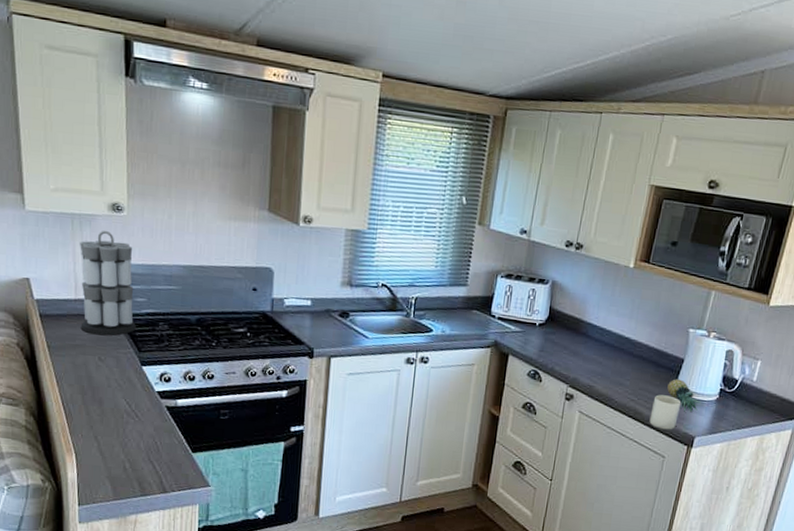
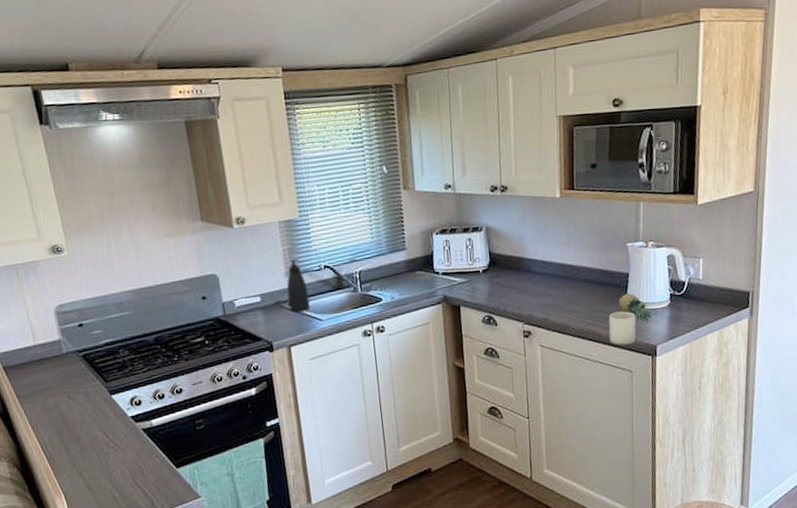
spice rack: present [80,231,137,336] -> none [28,274,99,375]
soap dispenser: none [337,270,361,325] -> present [286,258,310,312]

